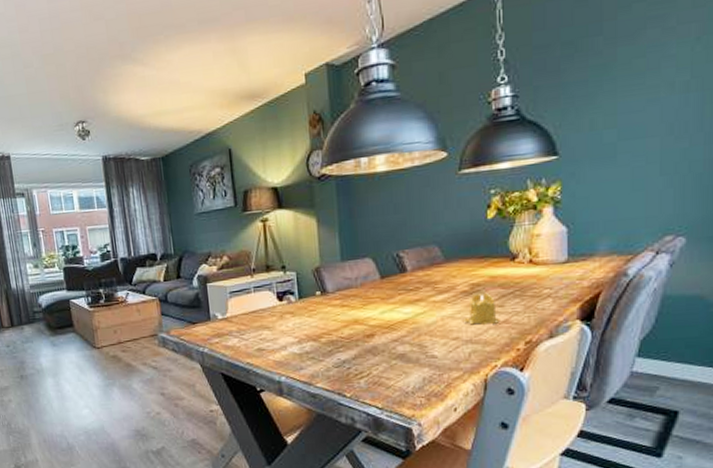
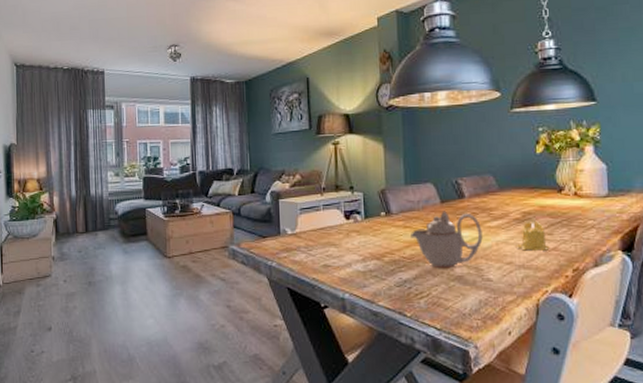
teapot: none [349,286,427,348] -> present [411,210,483,269]

